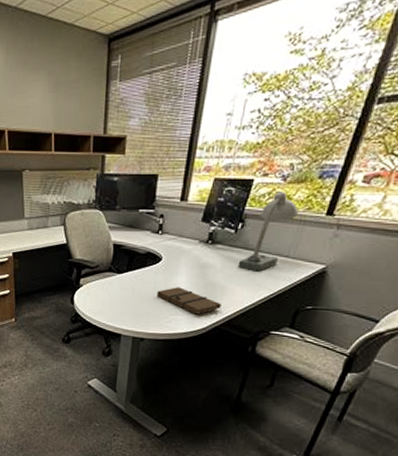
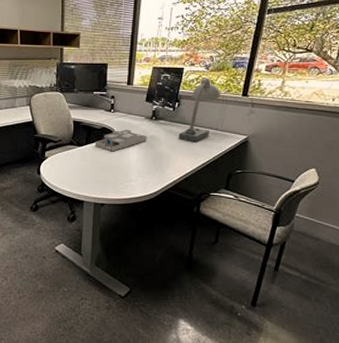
desk organizer: none [137,254,200,281] -> present [95,129,147,152]
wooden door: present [156,287,222,314] -> none [113,157,168,180]

